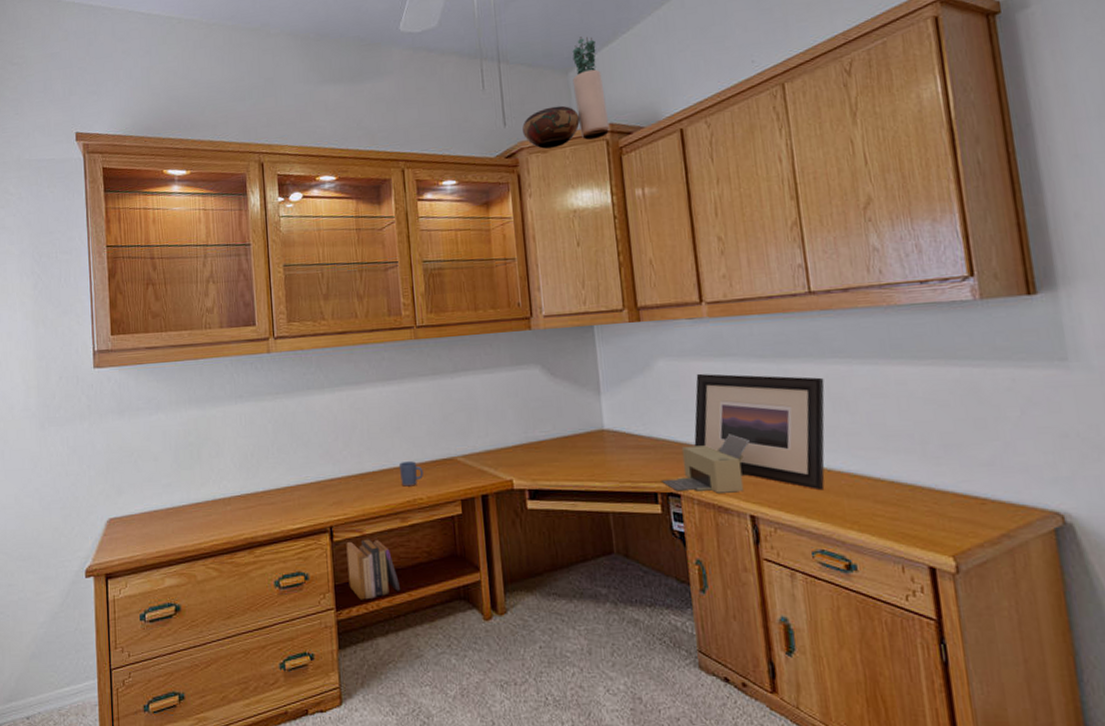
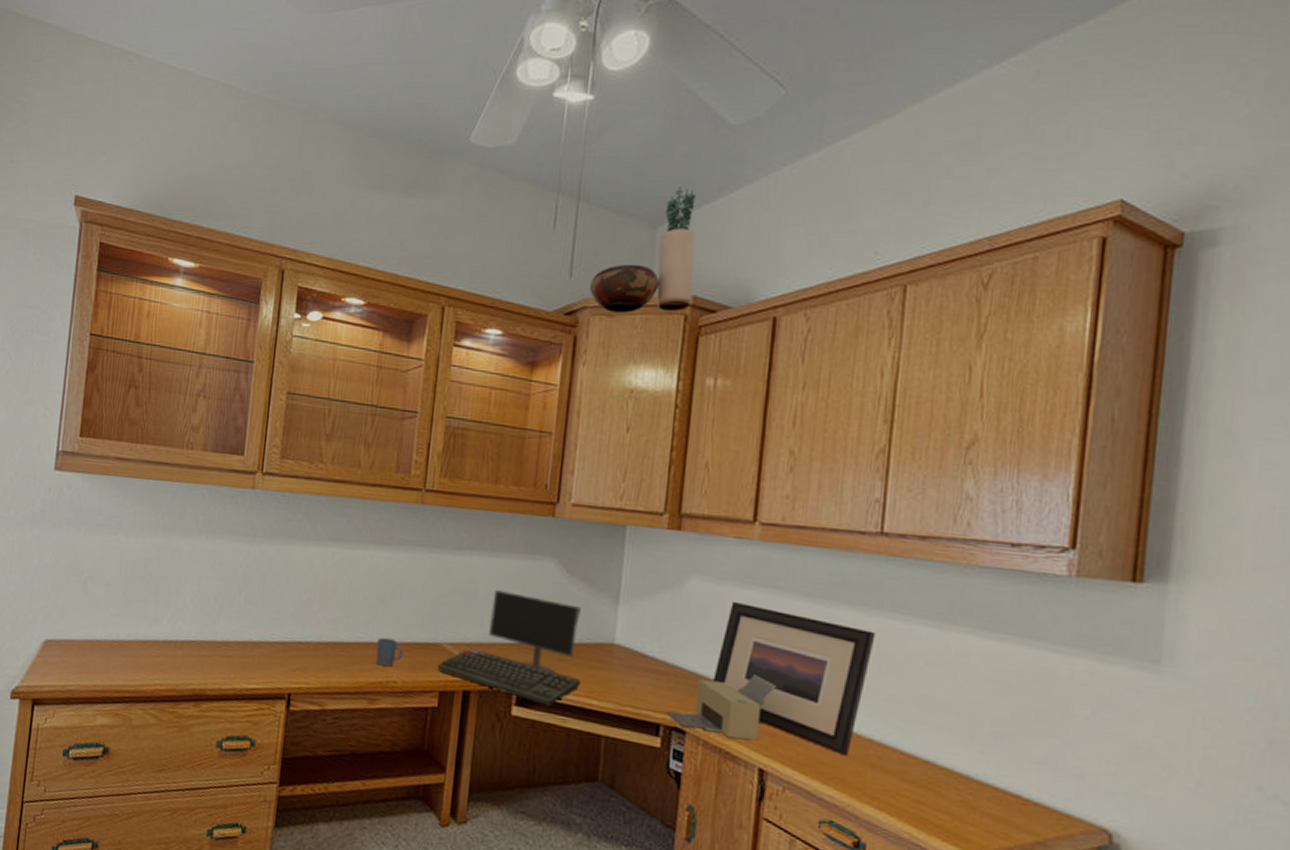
books: present [346,538,401,600] -> none [298,713,355,781]
computer keyboard: none [455,456,583,496] -> present [437,648,582,707]
computer monitor: none [492,400,571,466] -> present [489,589,581,674]

